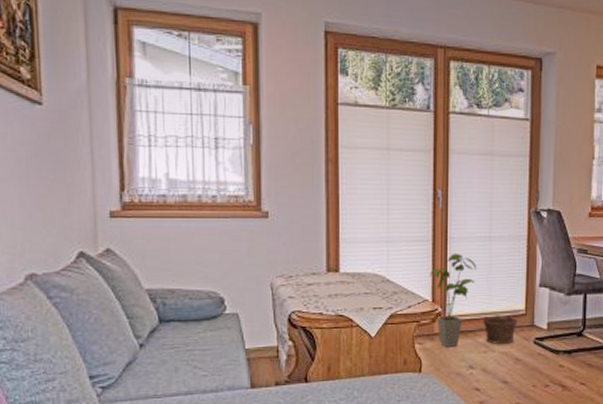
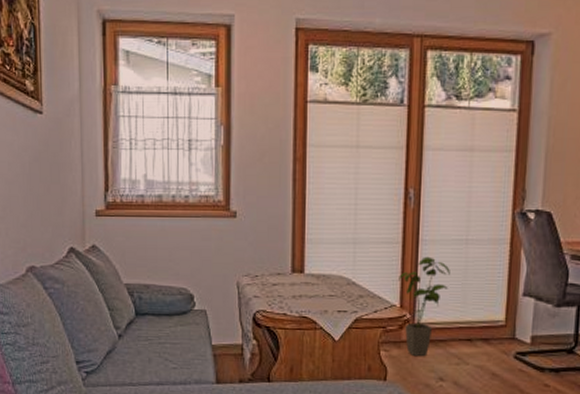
clay pot: present [482,315,518,345] -> none [455,325,496,358]

